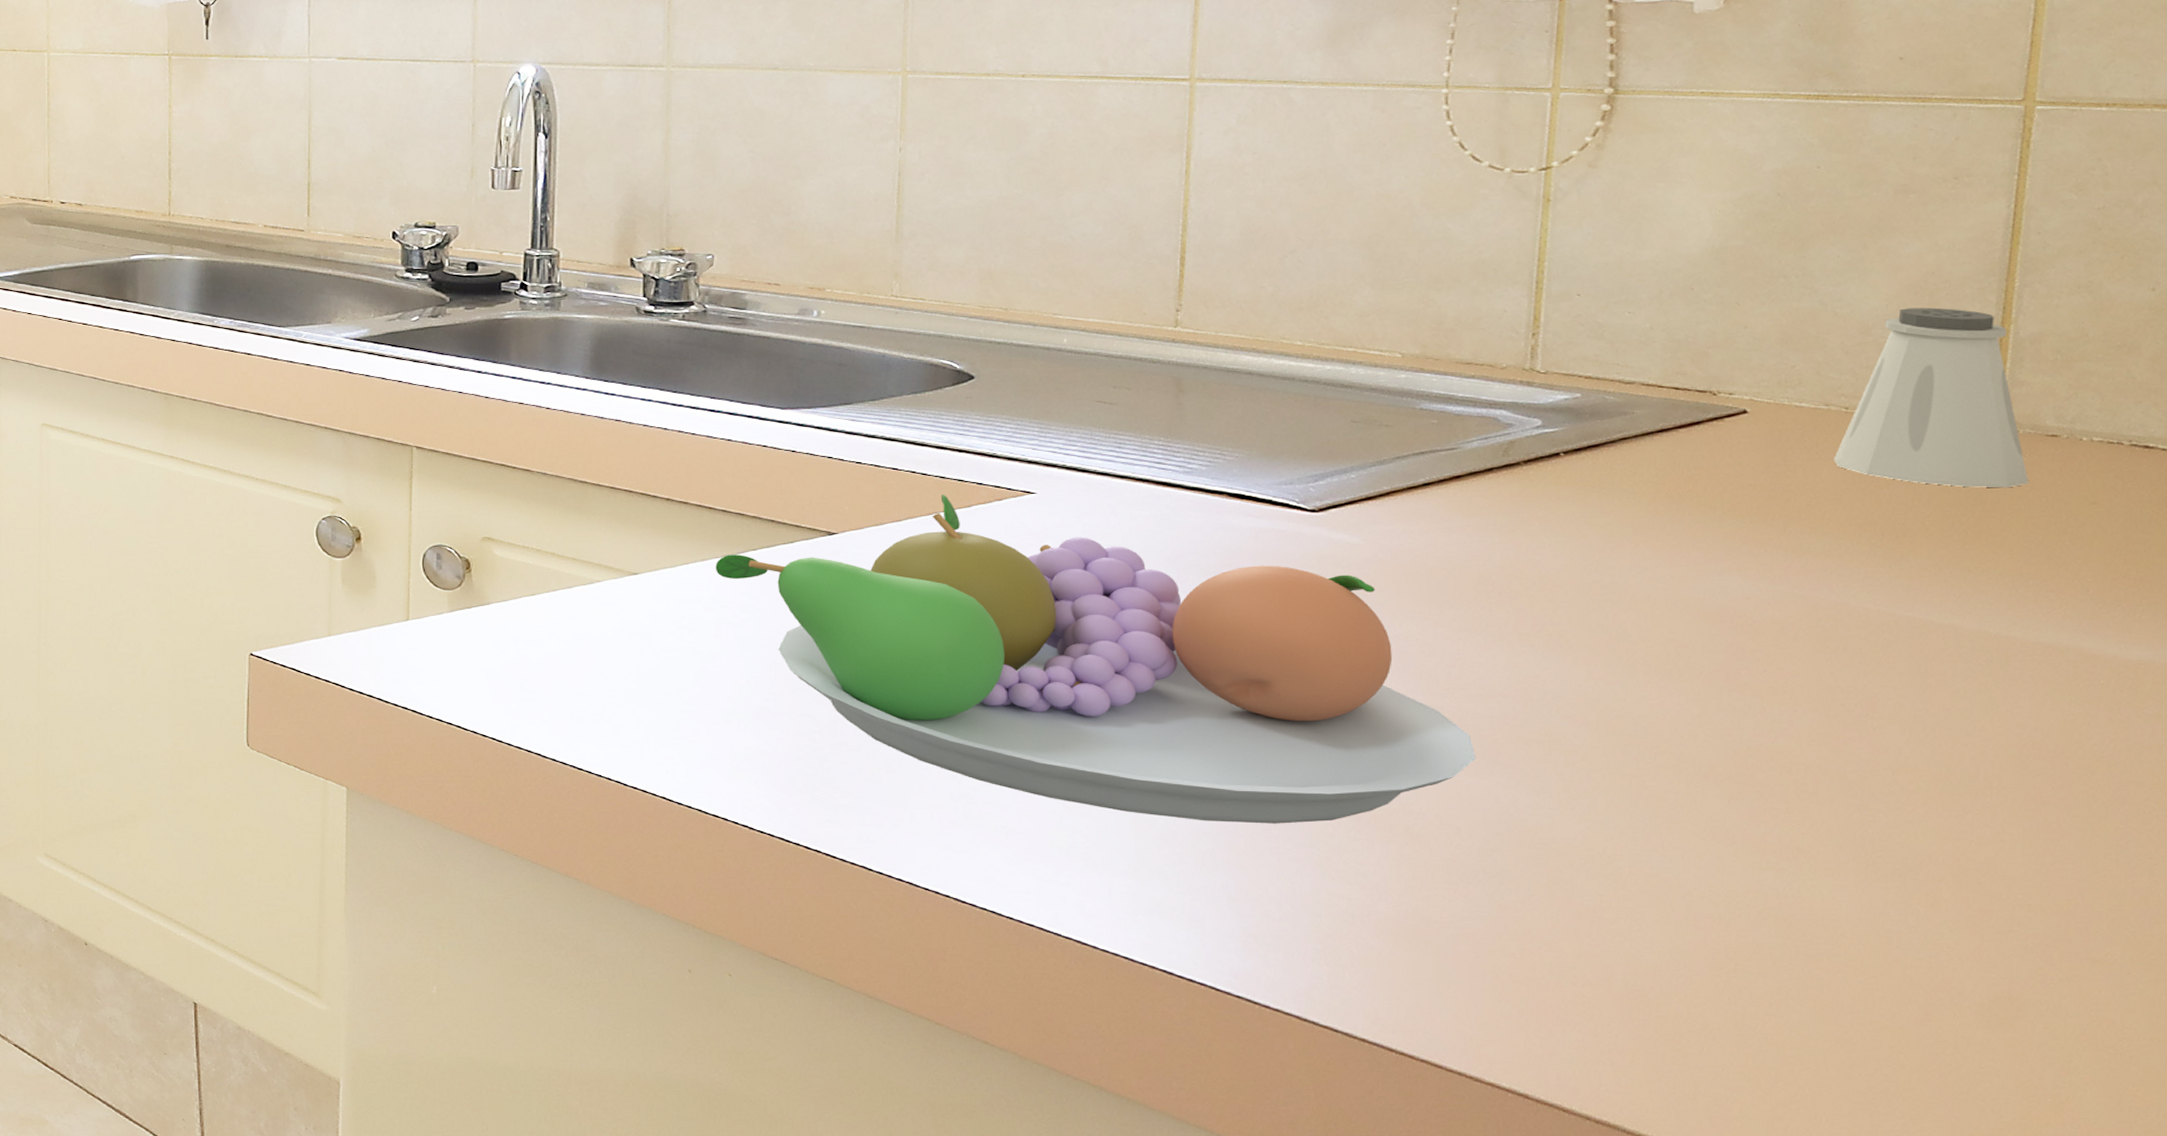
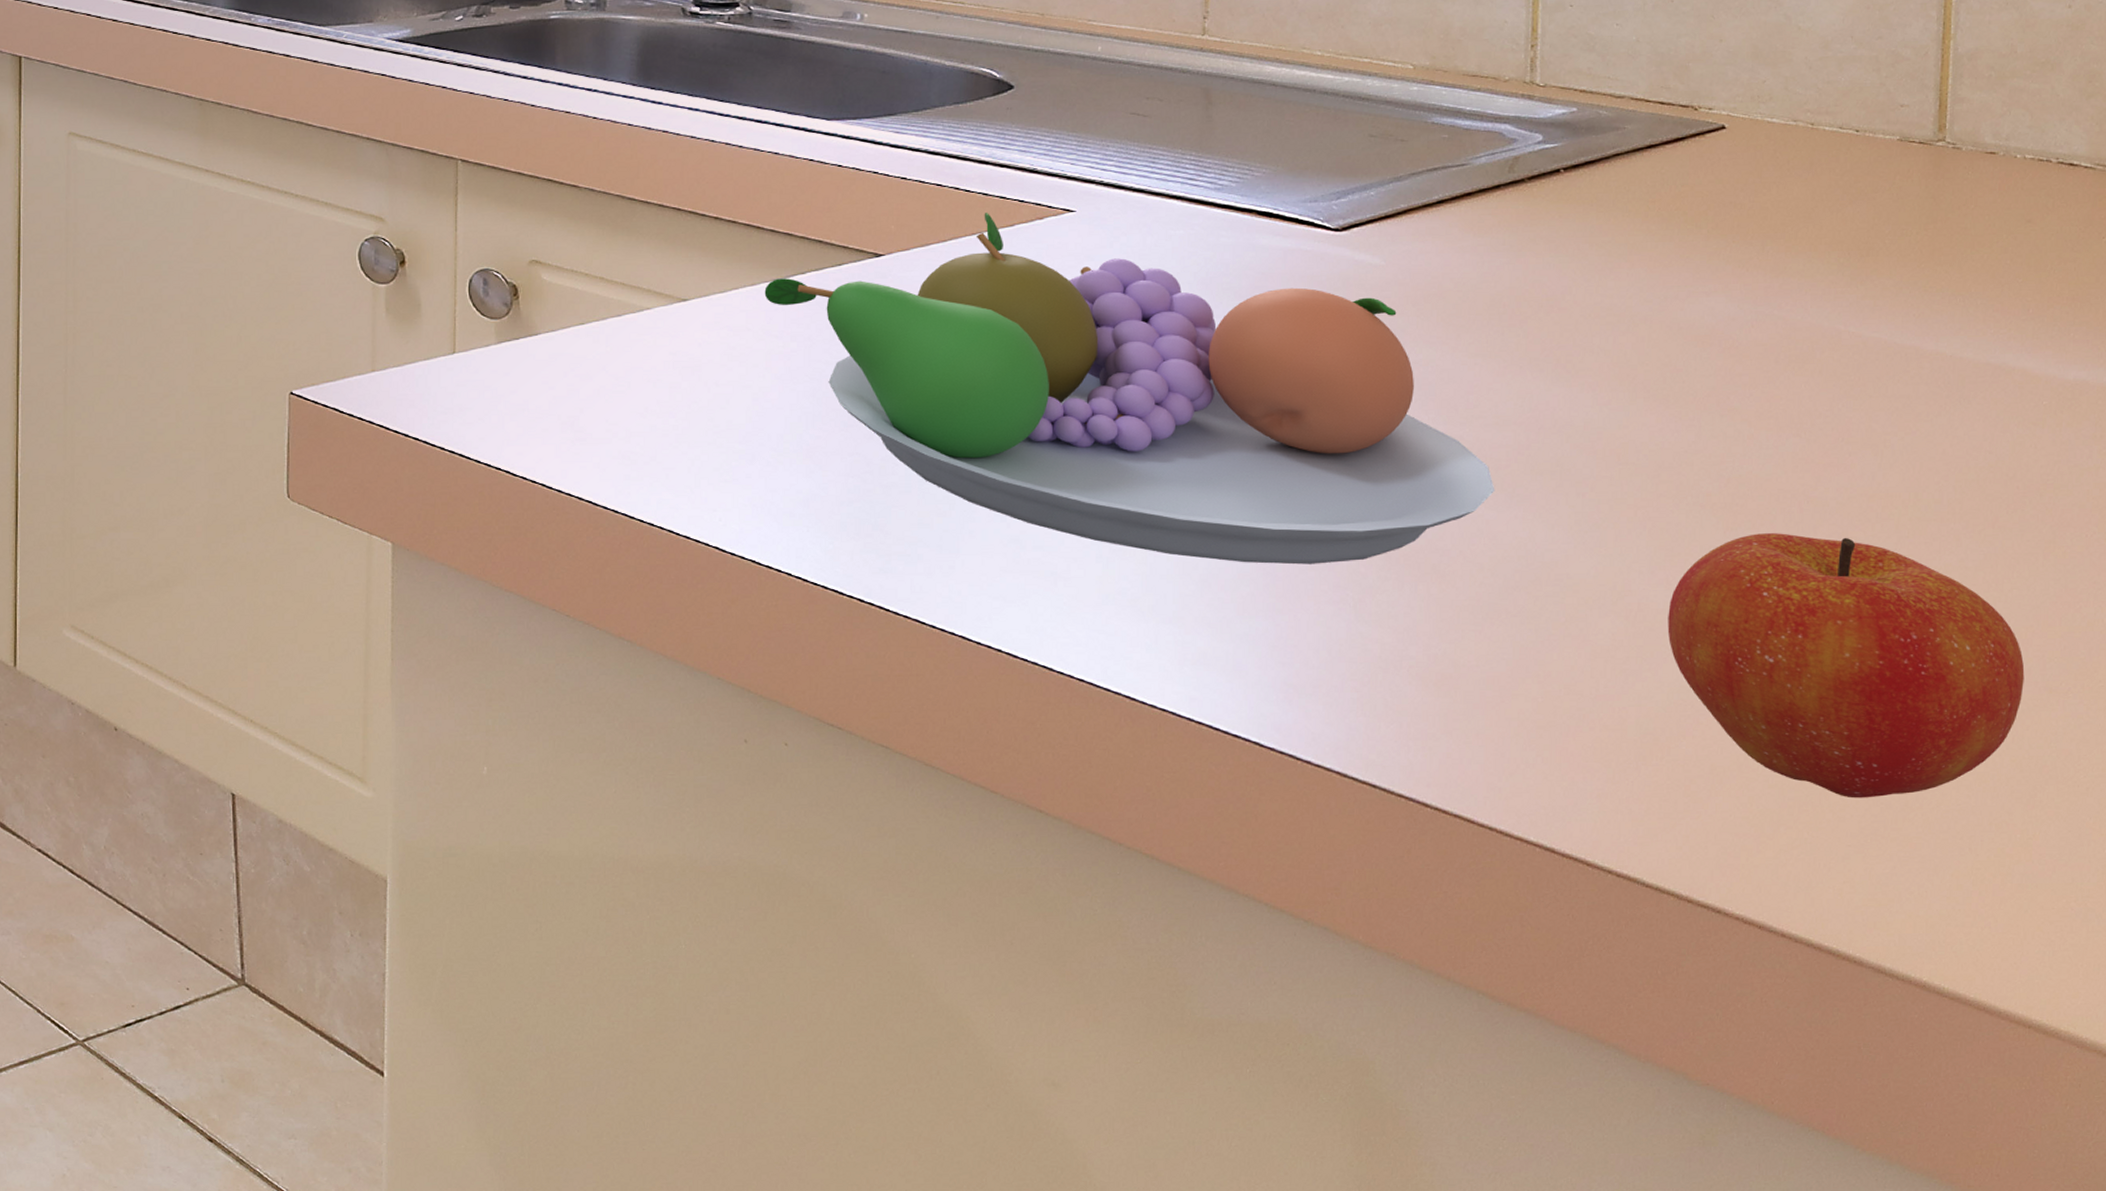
apple: none [1661,804,2065,1059] -> present [1667,533,2025,798]
saltshaker: present [1833,307,2030,488] -> none [1802,22,1974,206]

